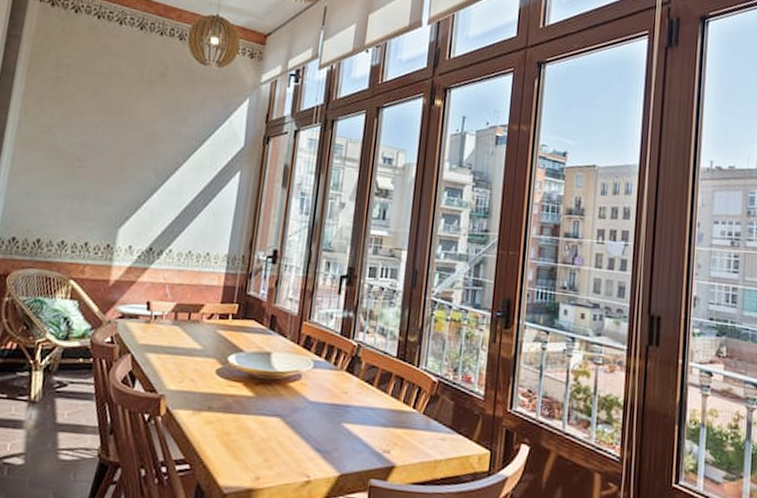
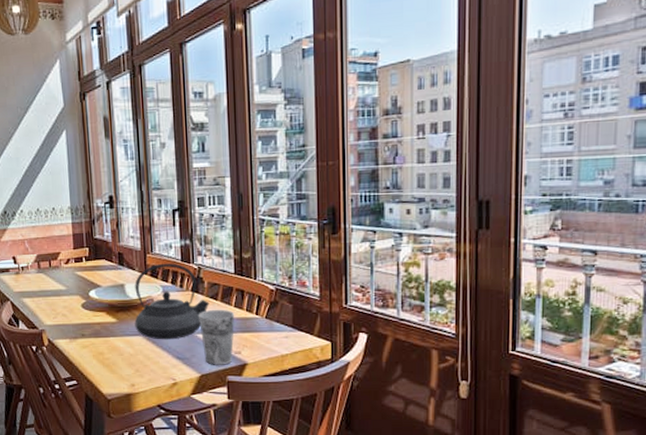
teapot: none [273,334,364,427] -> present [134,263,210,340]
cup: none [348,395,390,465] -> present [199,309,235,365]

